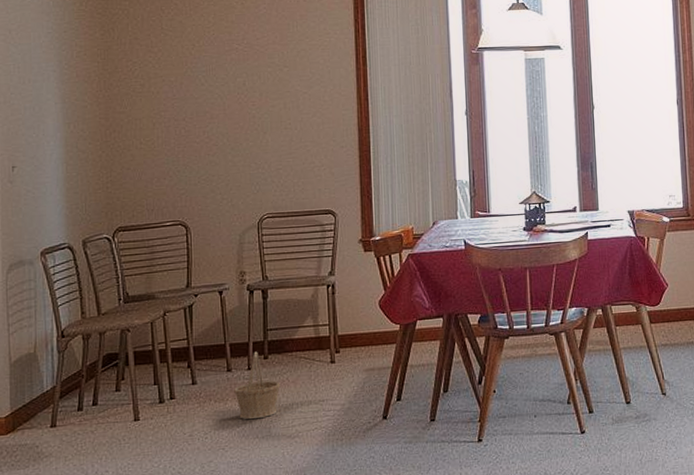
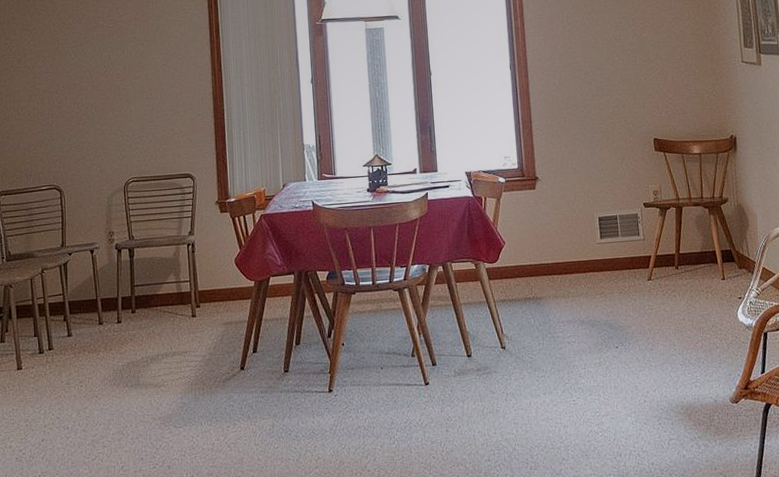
basket: present [234,351,281,420] -> none [105,306,147,370]

